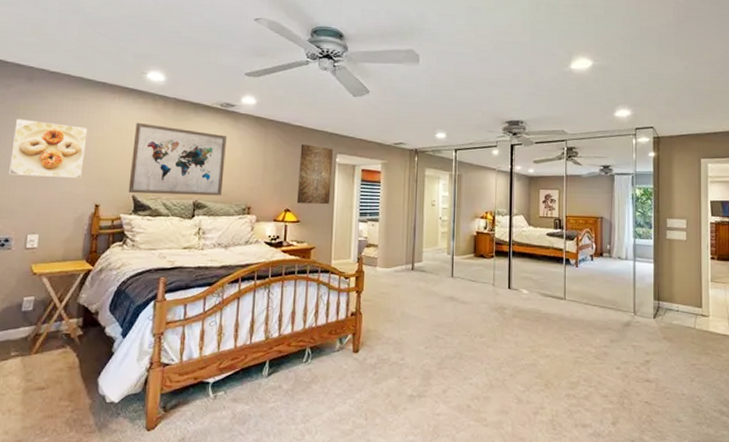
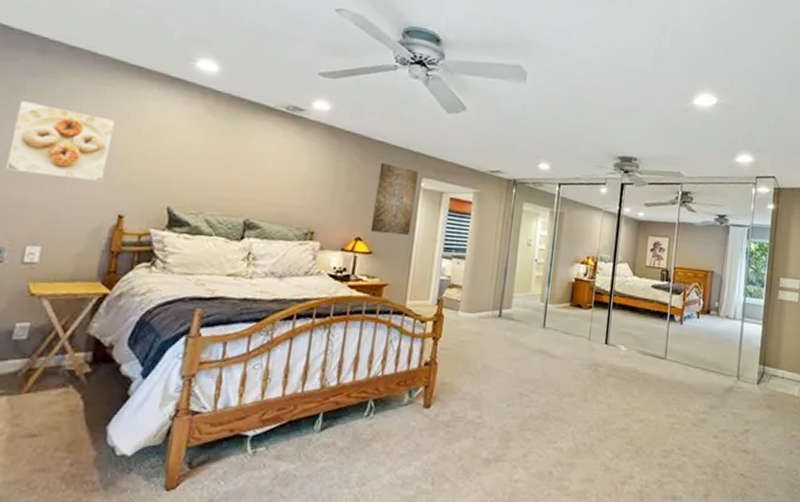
wall art: present [128,122,227,196] -> none [162,119,291,216]

